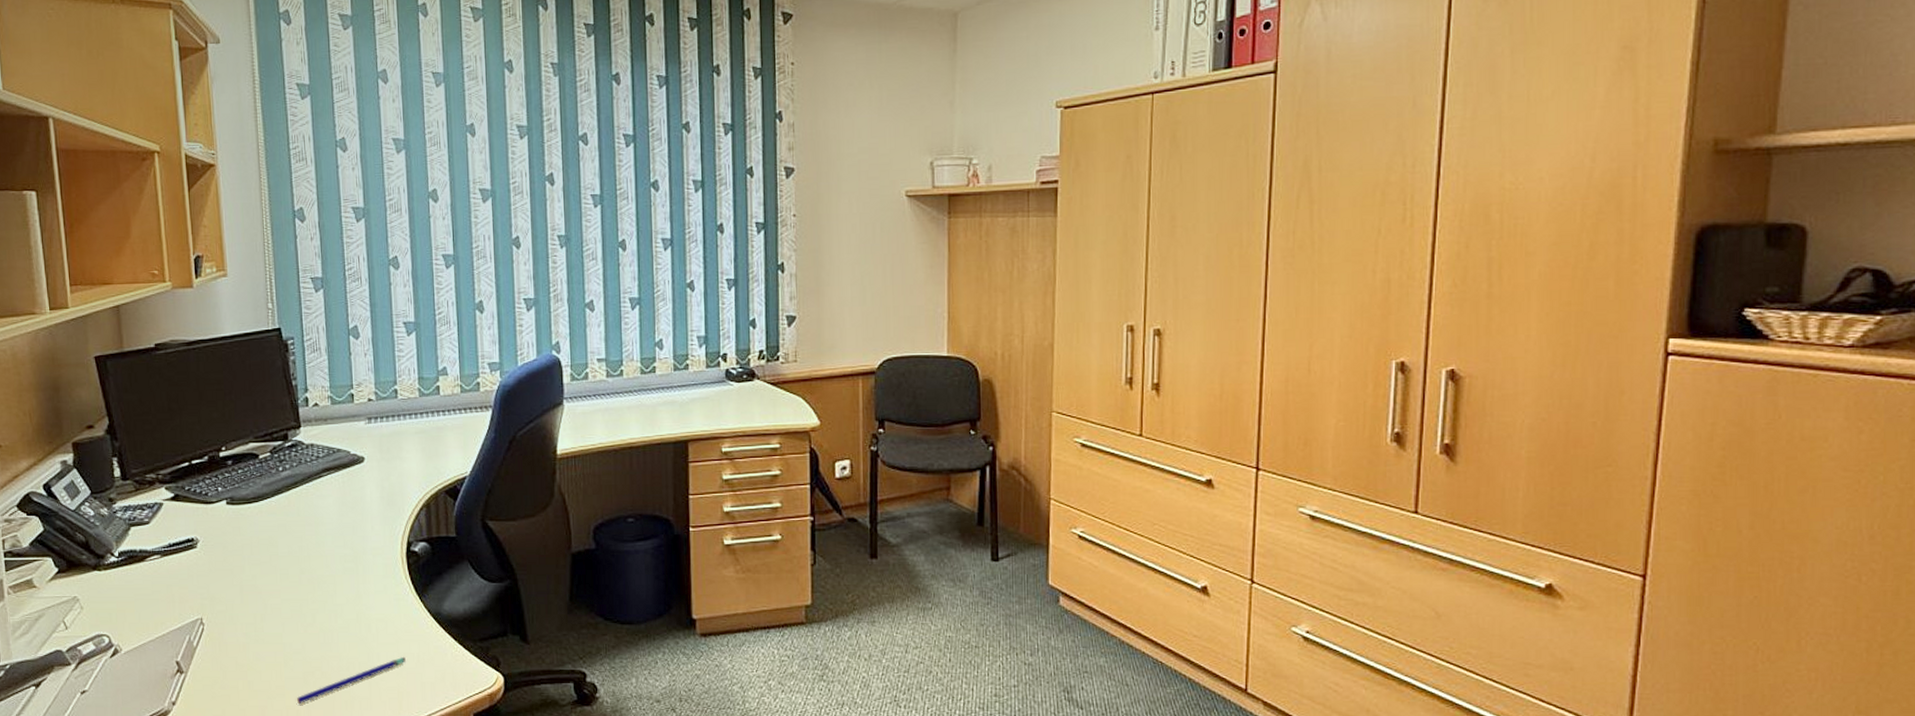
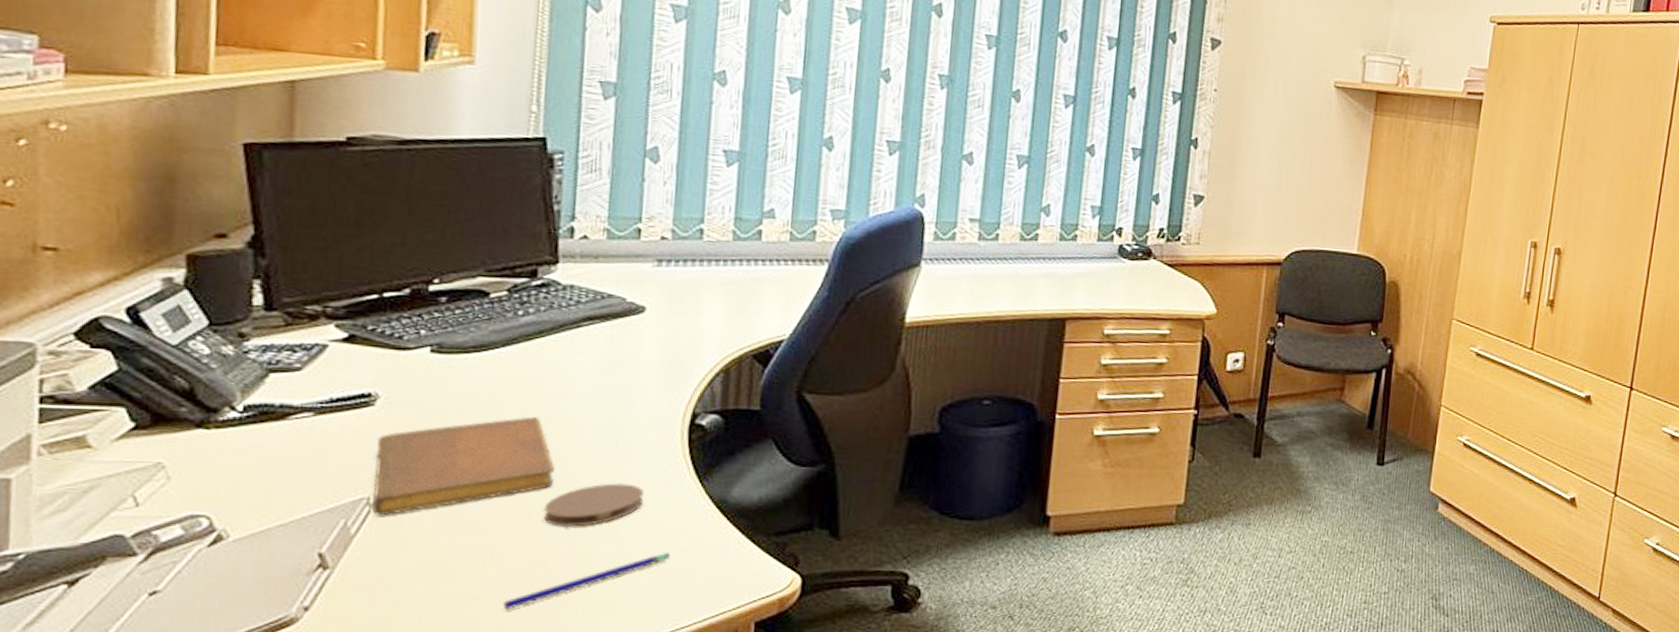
notebook: none [201,550,319,632] -> present [371,416,556,516]
coaster: none [314,601,381,638] -> present [543,483,644,527]

